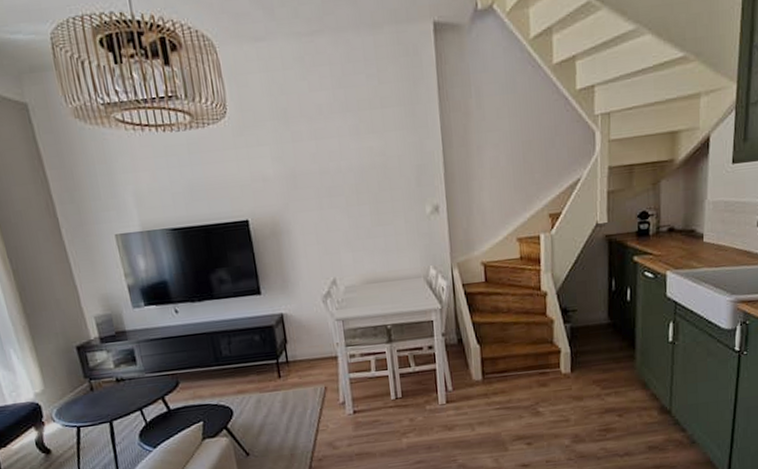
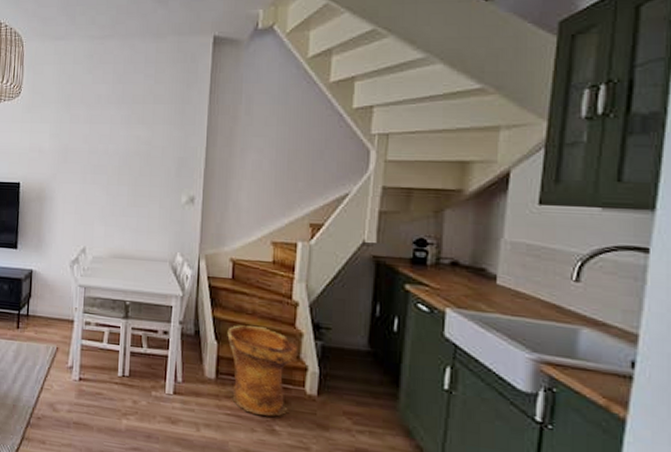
woven basket: none [487,321,551,403] -> present [227,325,298,417]

